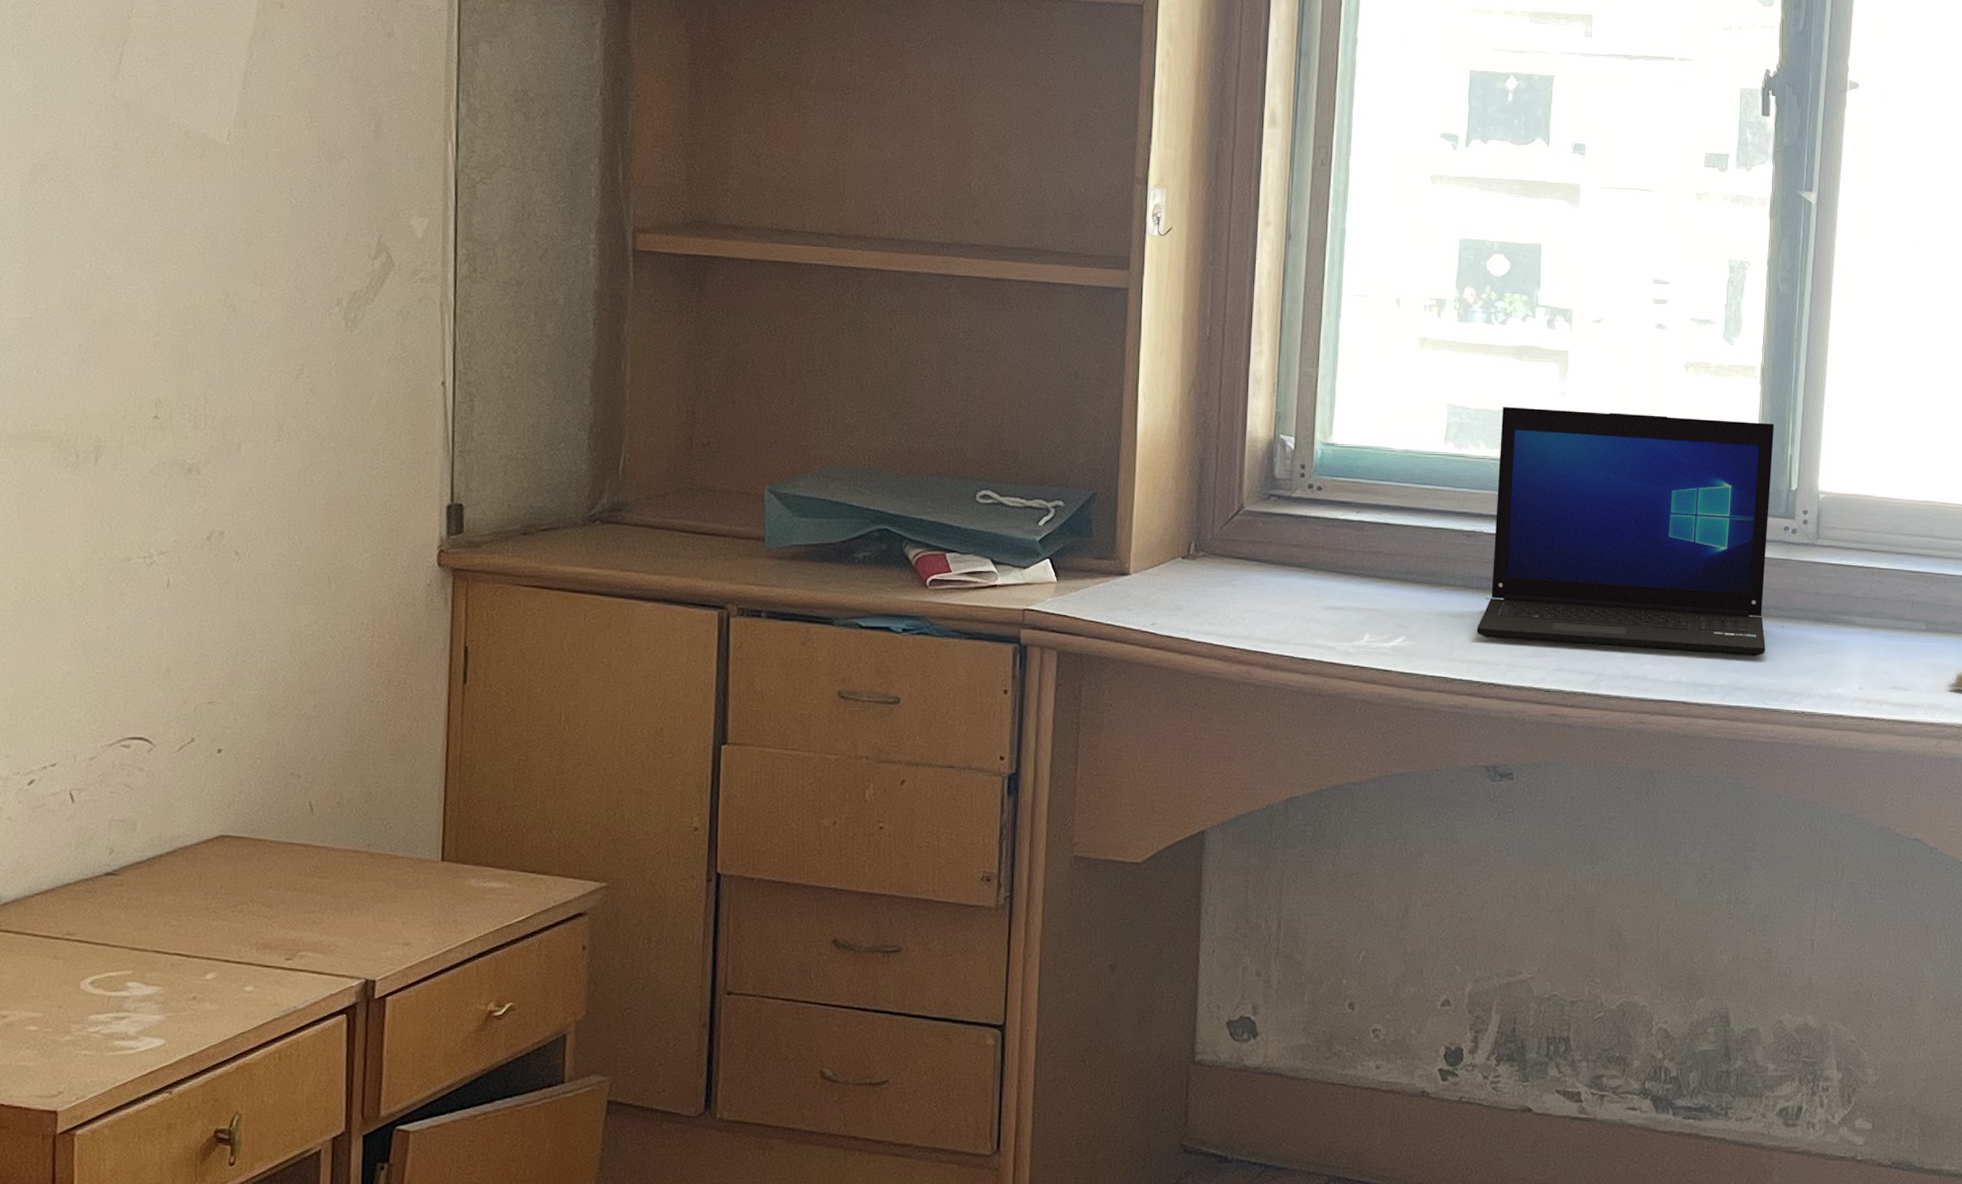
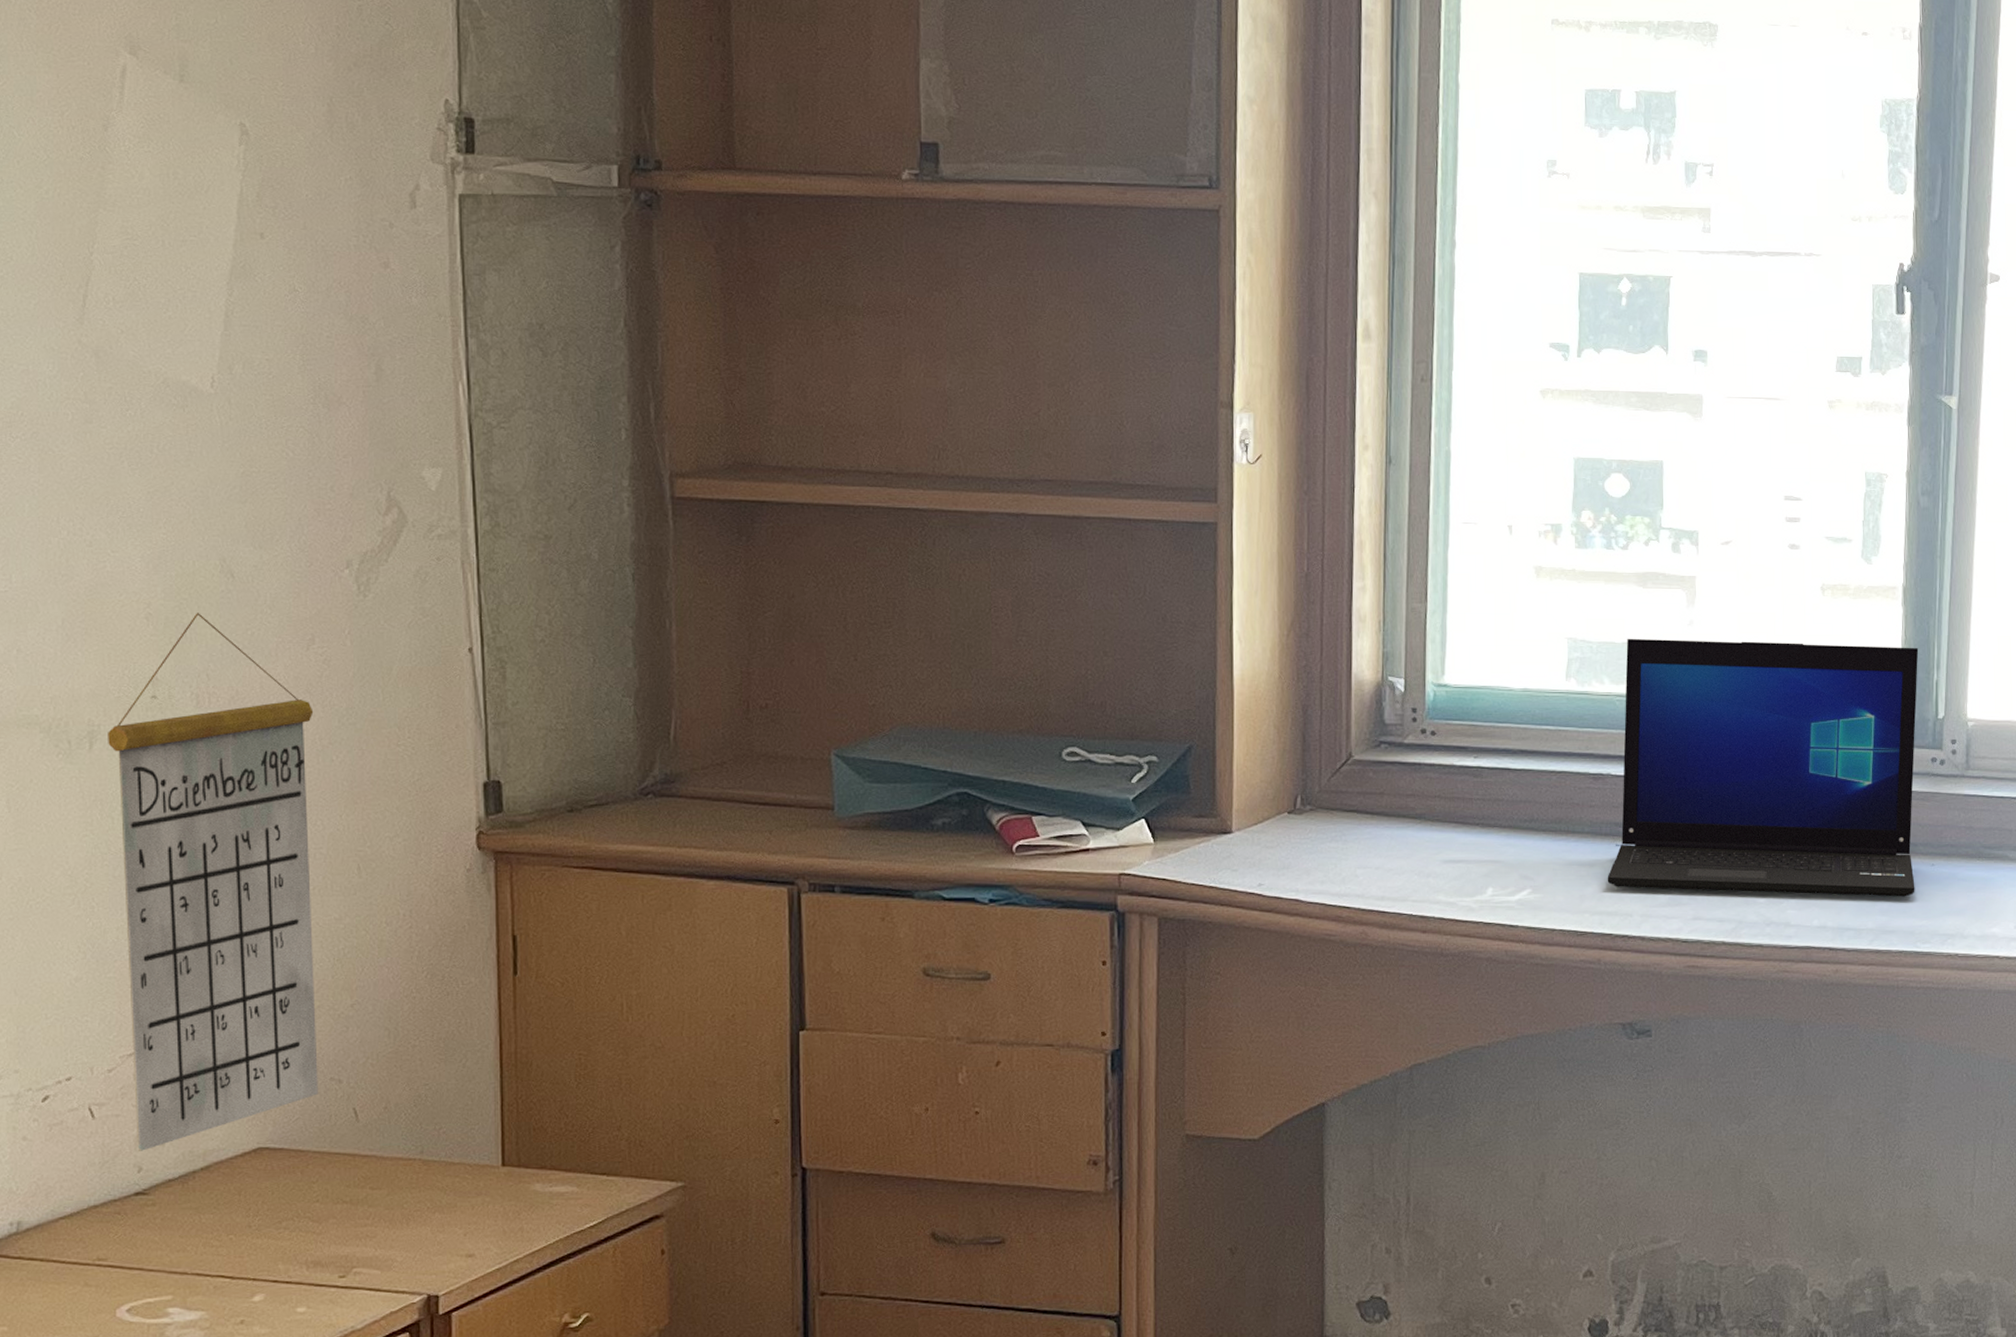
calendar: none [111,342,298,835] -> present [108,613,318,1151]

